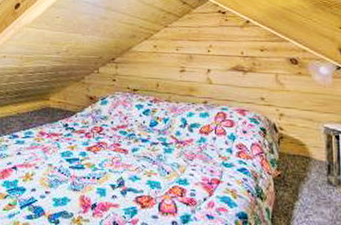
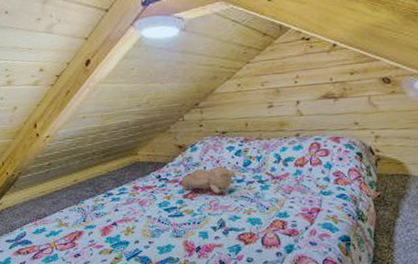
teddy bear: none [87,122,142,152] -> present [181,166,236,195]

